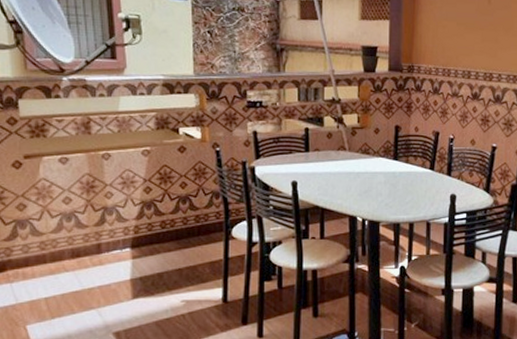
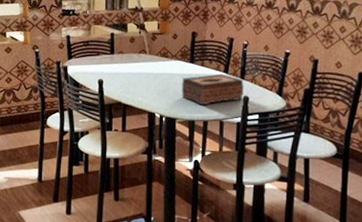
tissue box: none [385,171,450,206] -> present [181,74,244,106]

